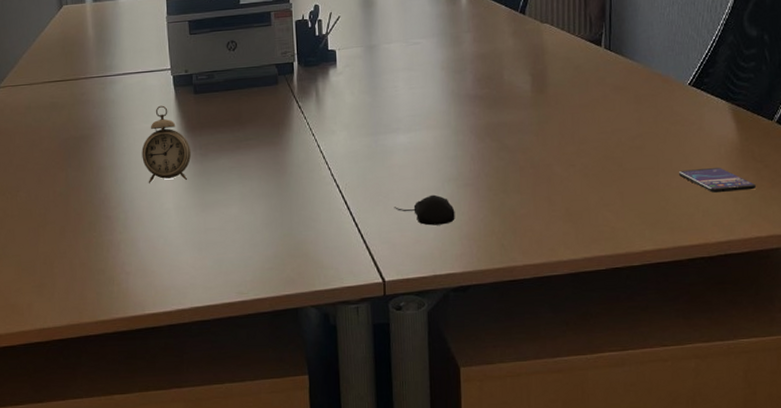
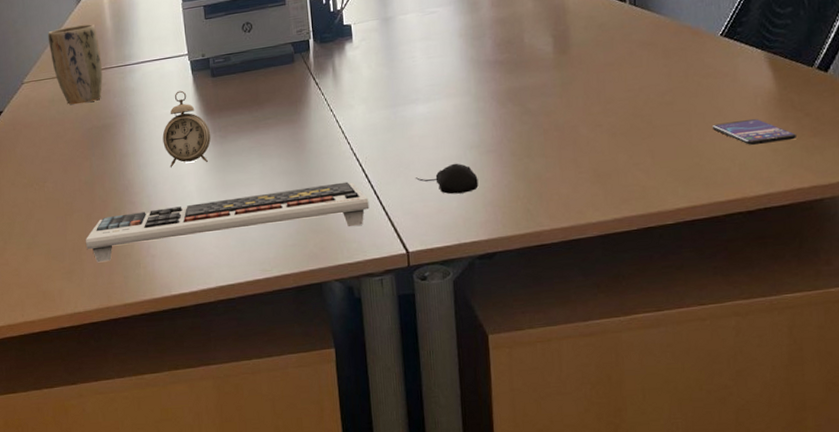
plant pot: none [26,31,83,113] -> present [47,24,103,105]
computer keyboard: none [58,207,348,278] -> present [86,181,370,263]

